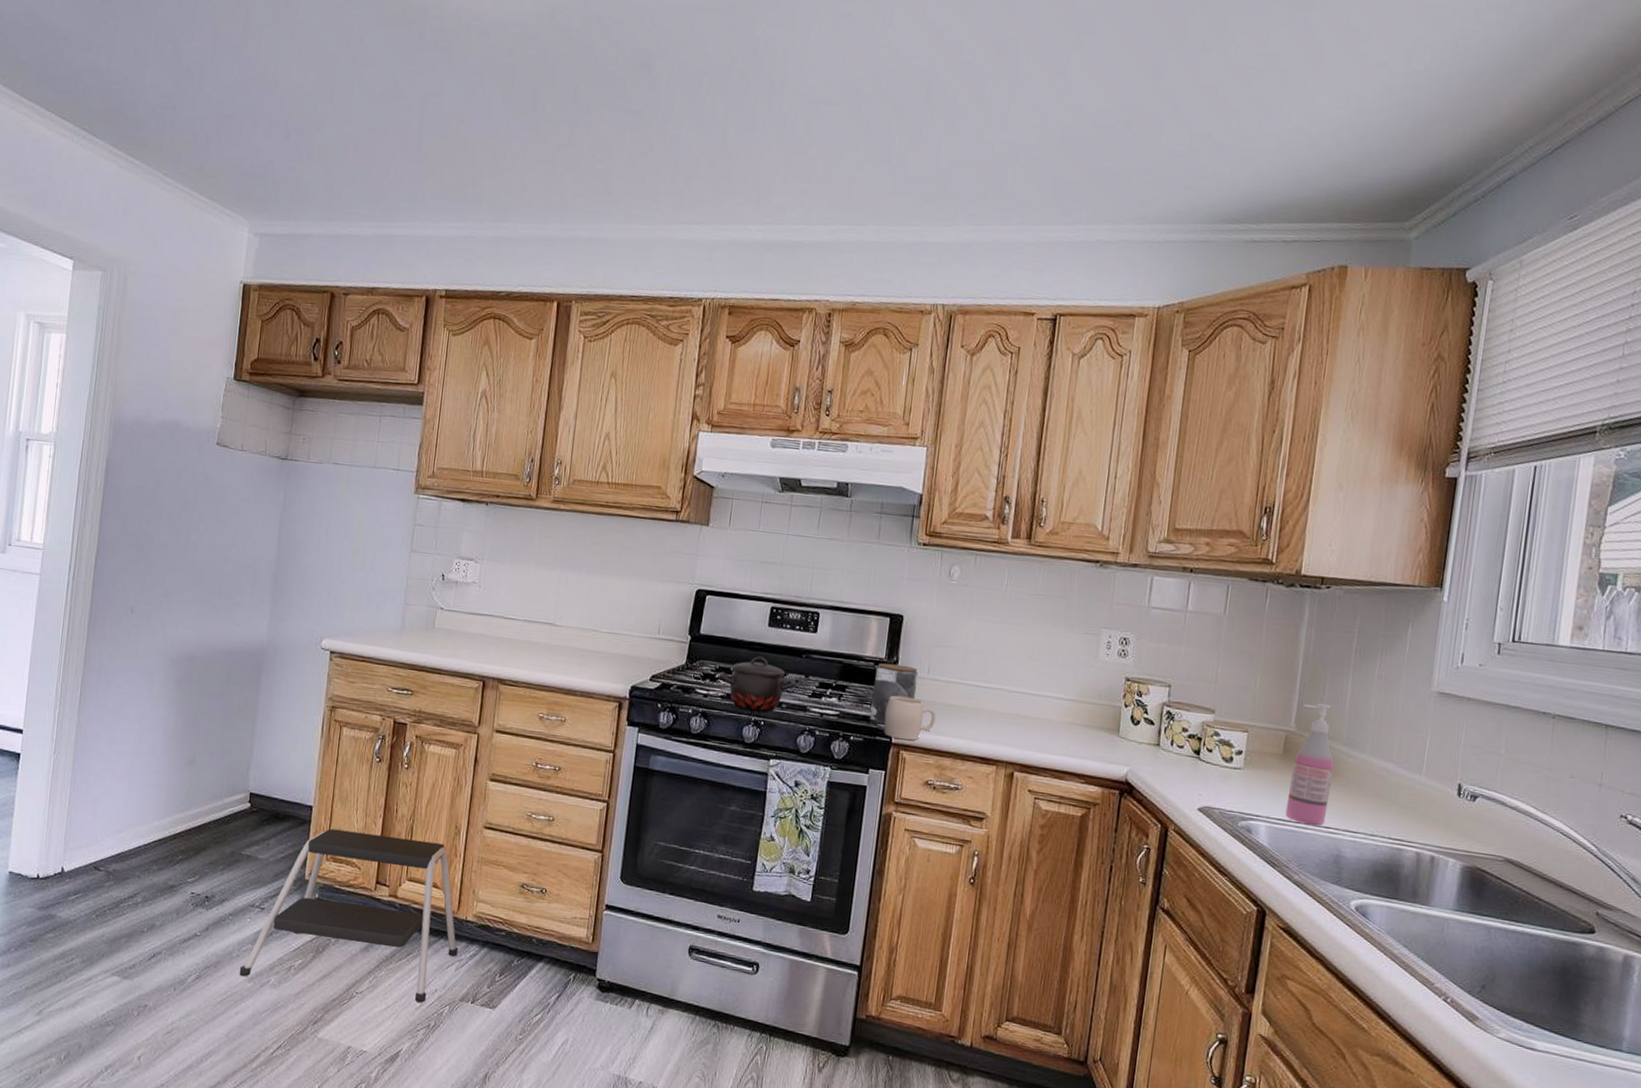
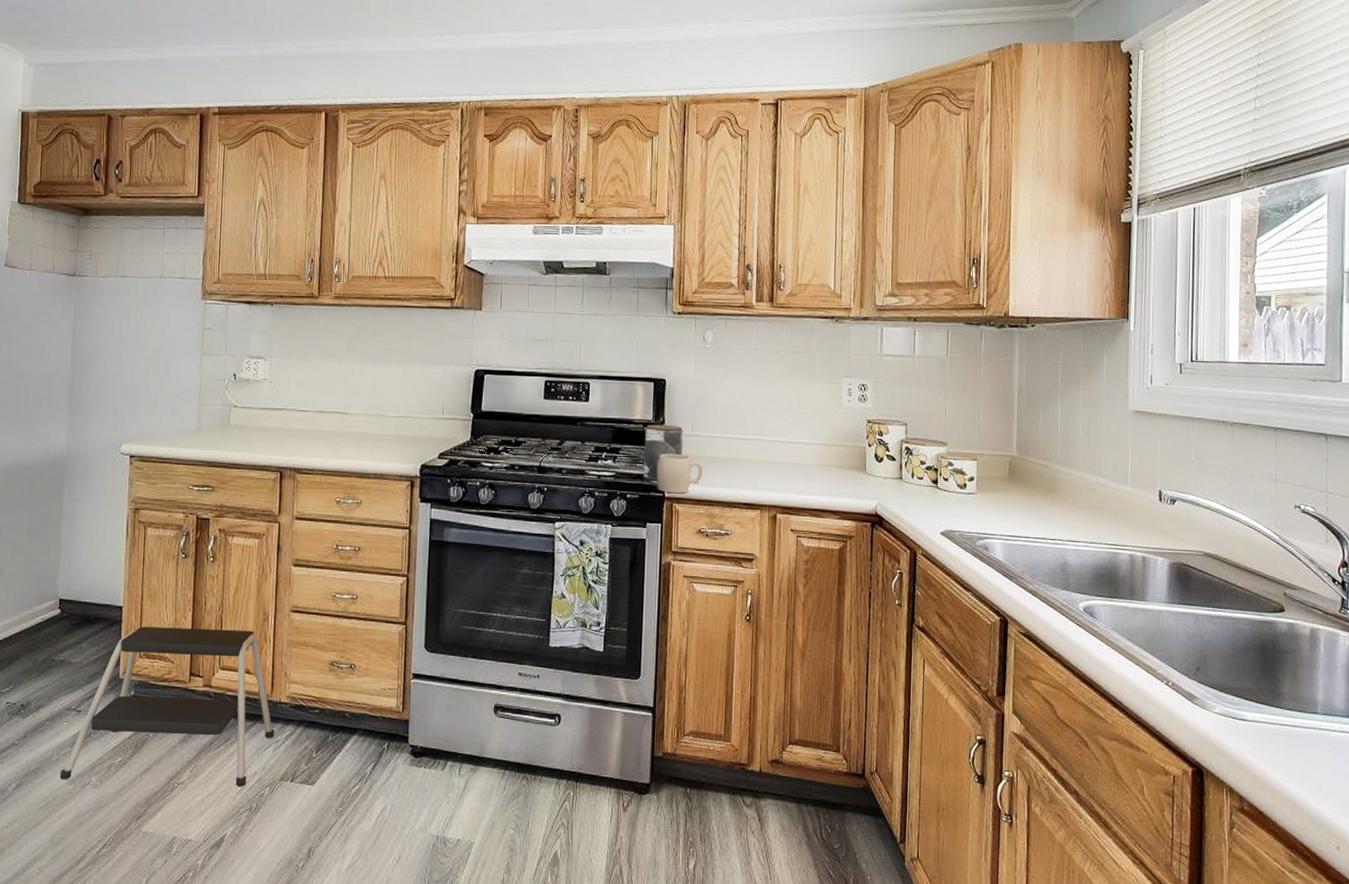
cooking pot: present [719,656,797,713] -> none [502,428,574,479]
soap dispenser: present [1285,702,1335,825] -> none [1016,428,1054,538]

